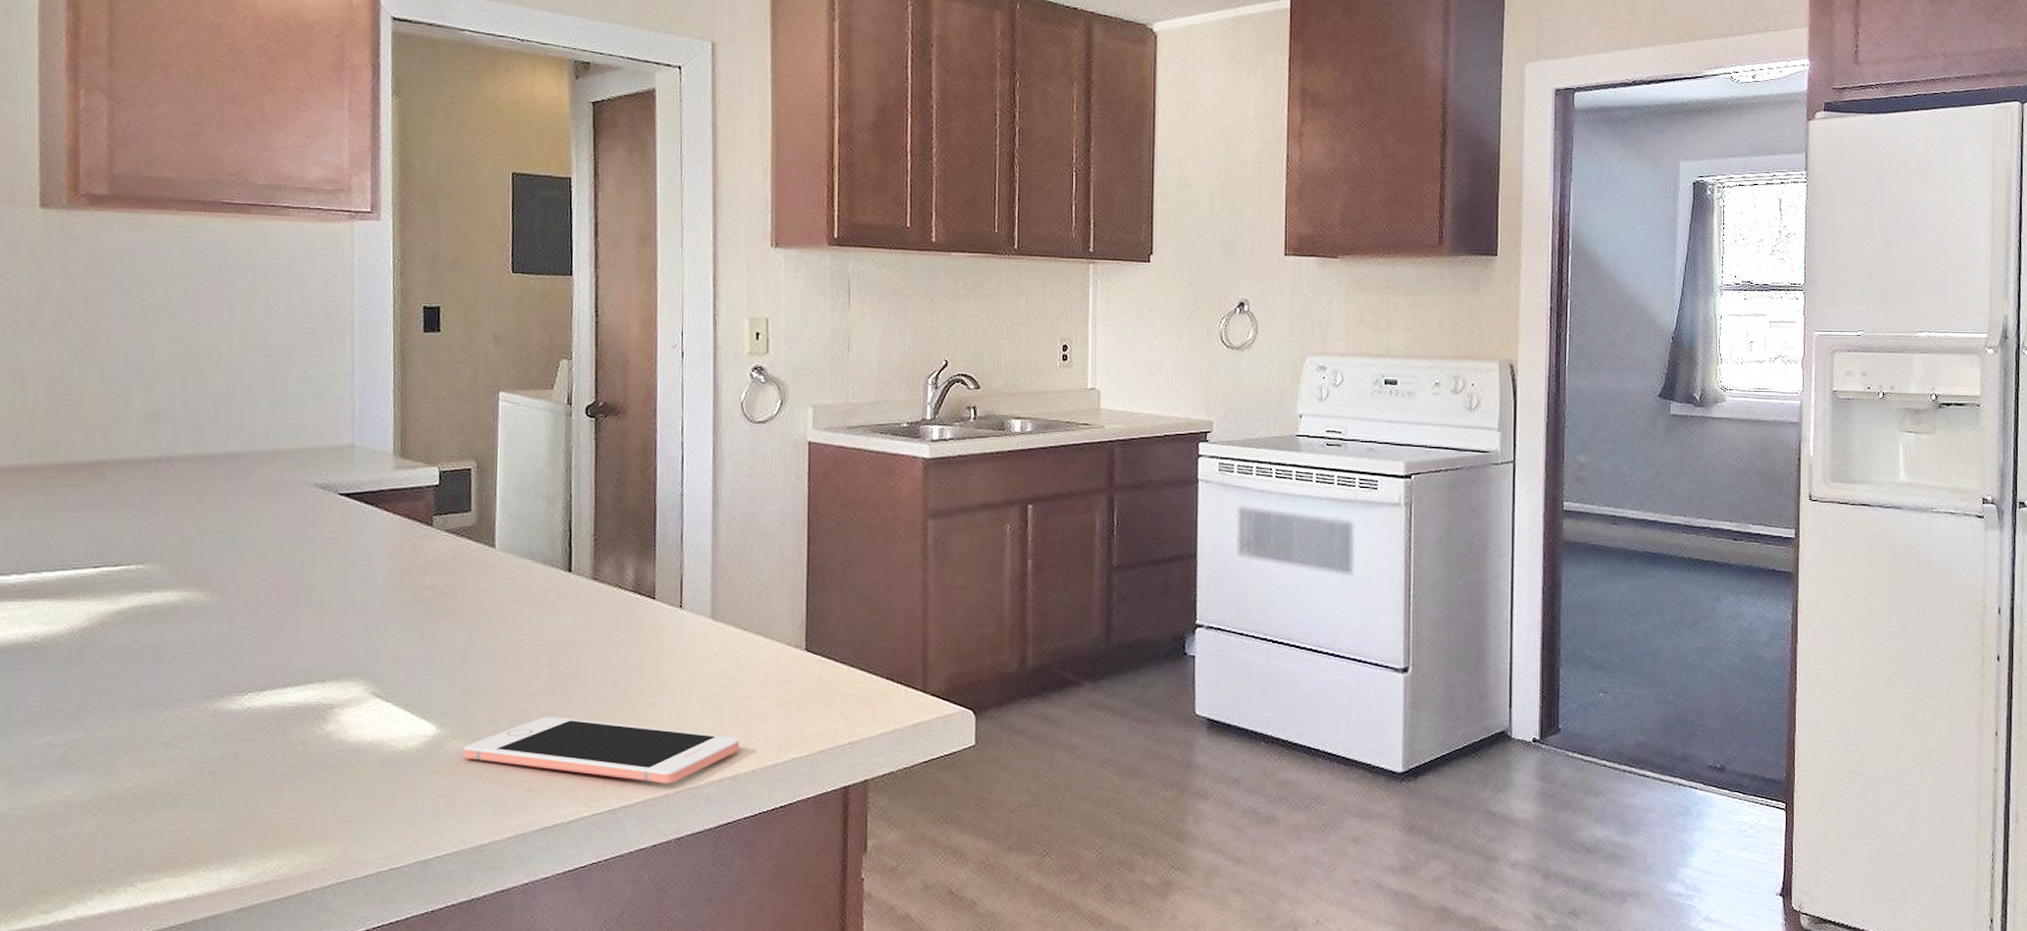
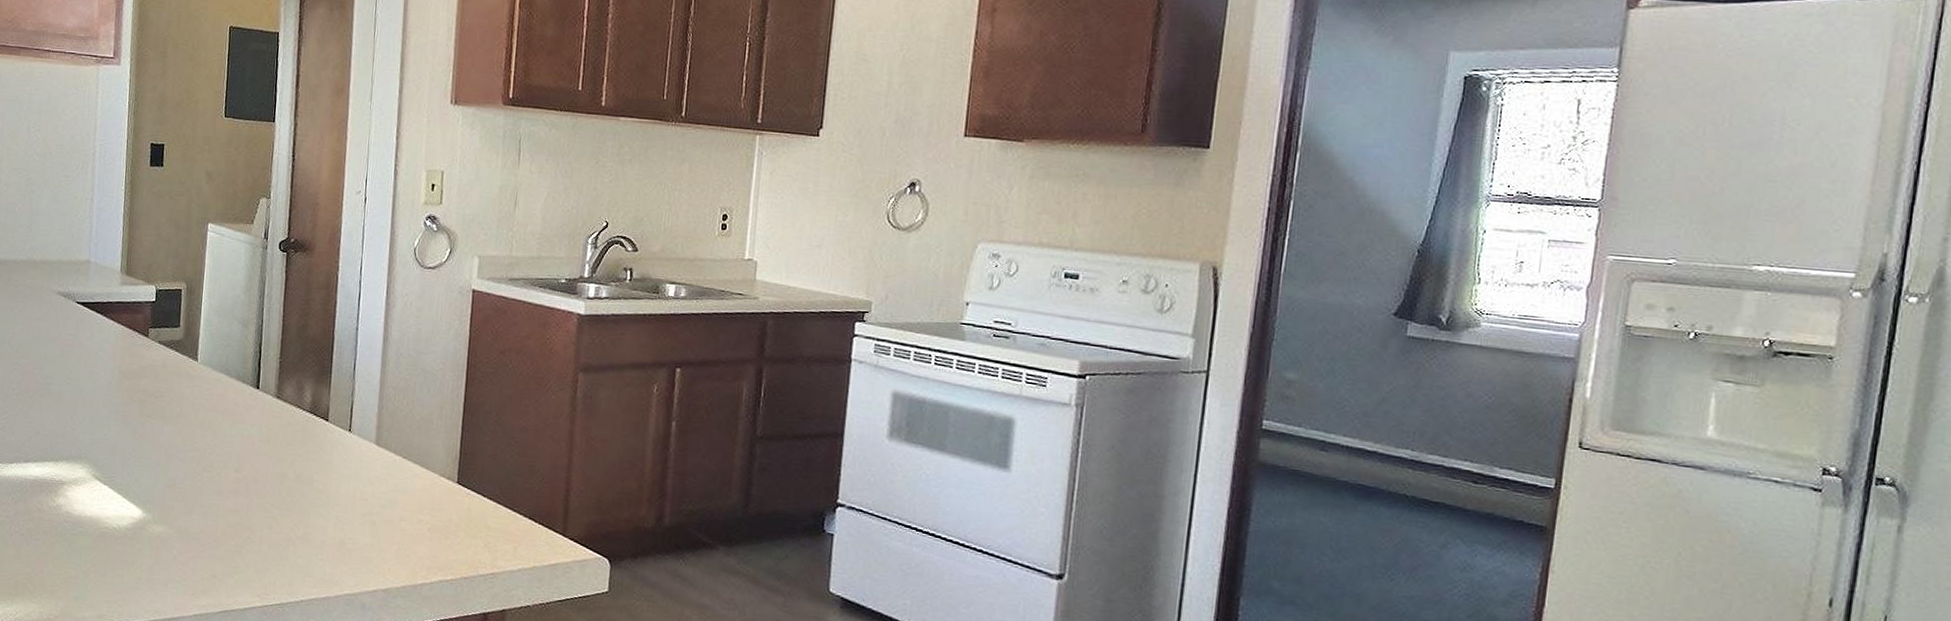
cell phone: present [464,716,740,784] -> none [163,514,394,588]

